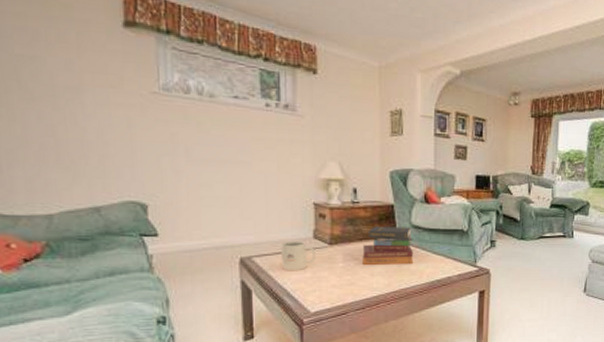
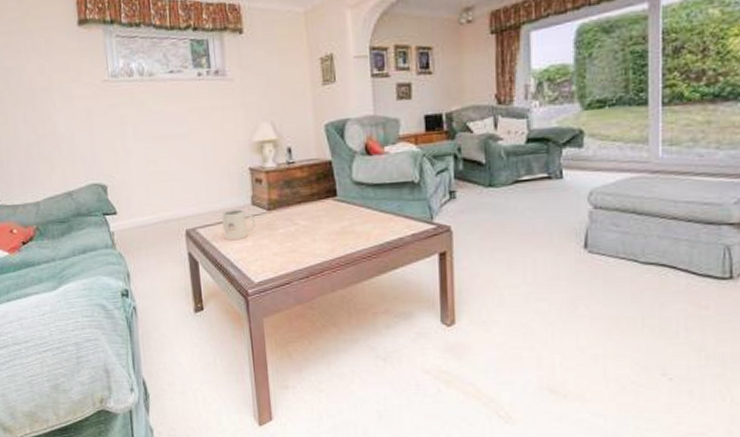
books: present [362,226,413,265] -> none [301,184,357,229]

